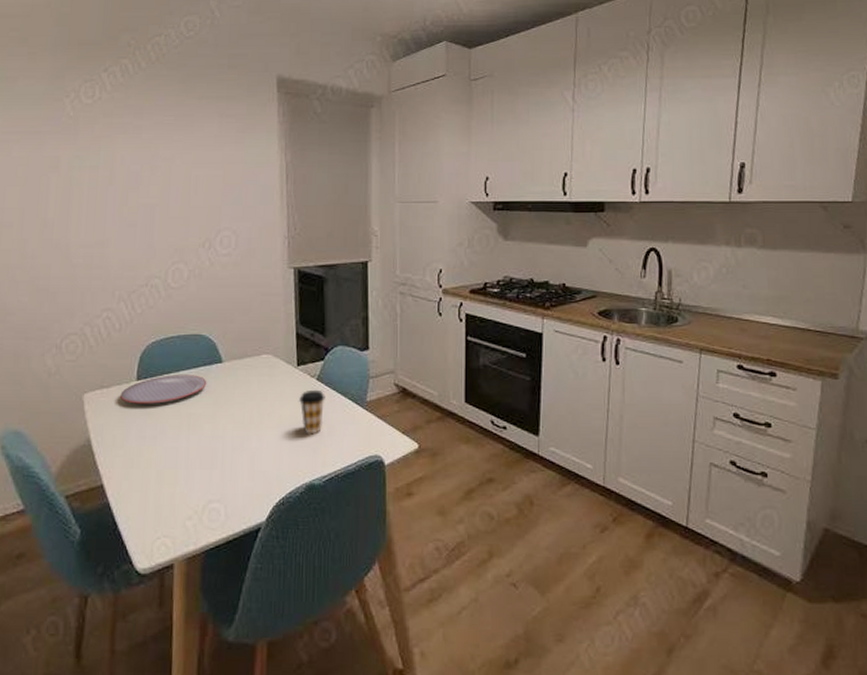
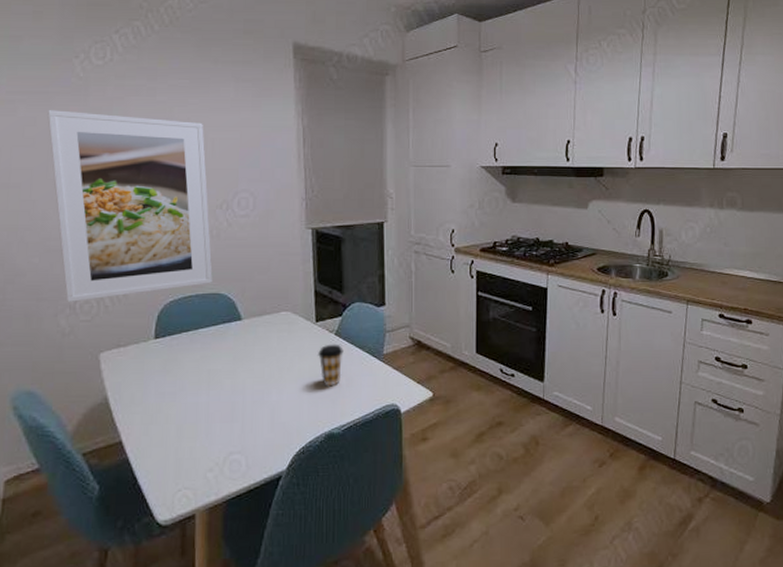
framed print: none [39,149,194,341] -> present [47,110,213,302]
plate: present [120,375,207,404] -> none [138,332,227,362]

